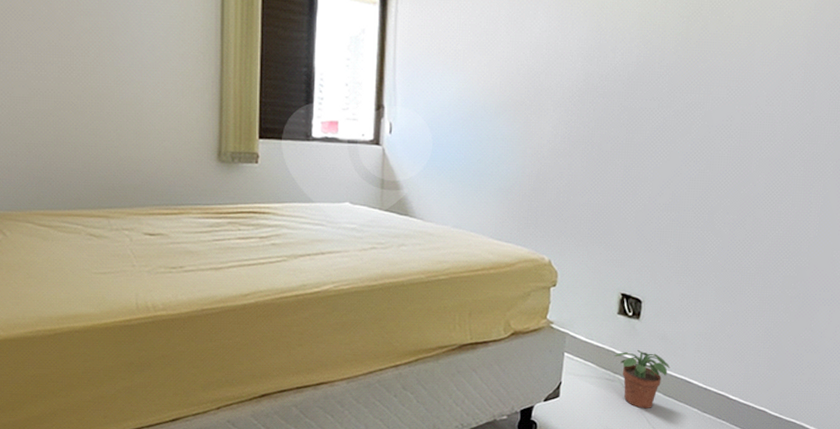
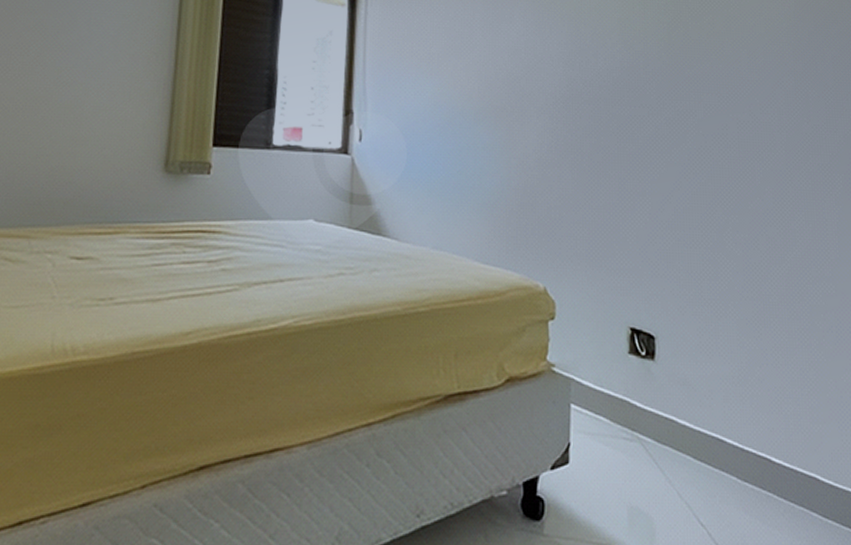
potted plant: present [614,349,670,409] -> none [630,398,698,478]

